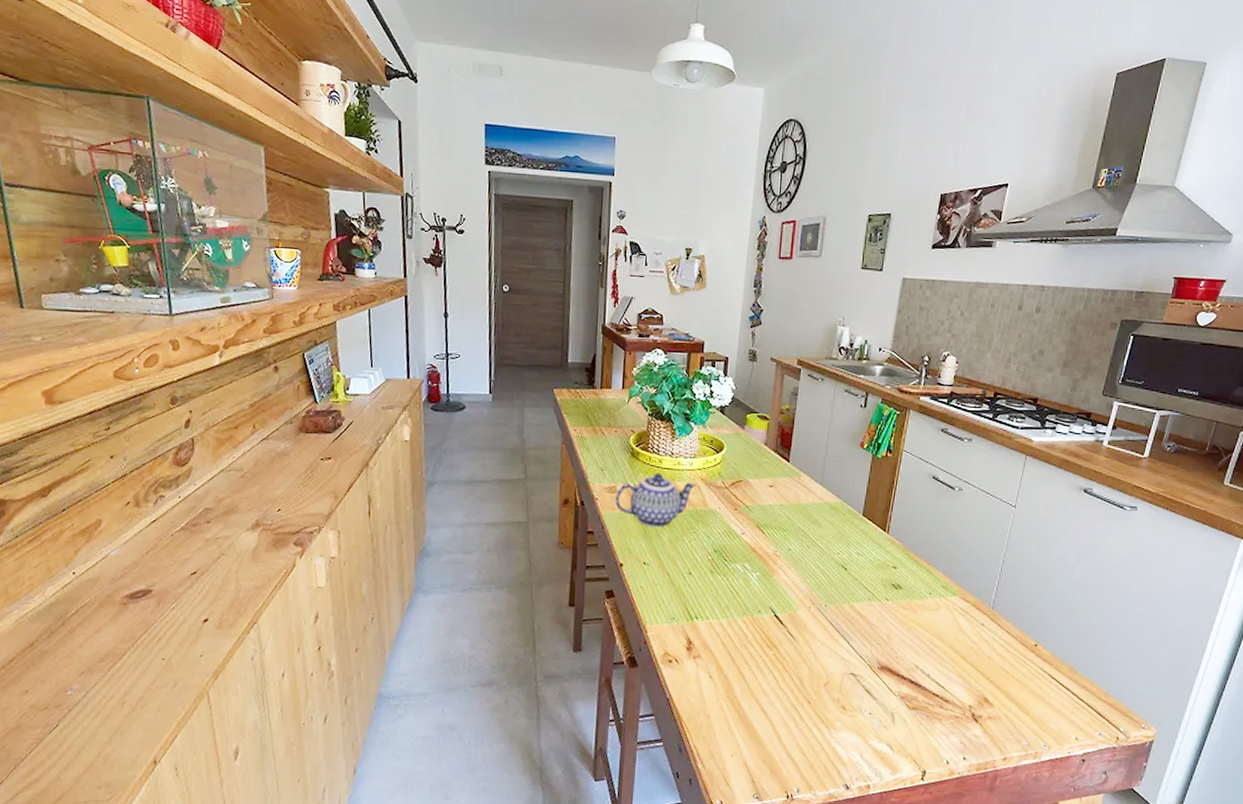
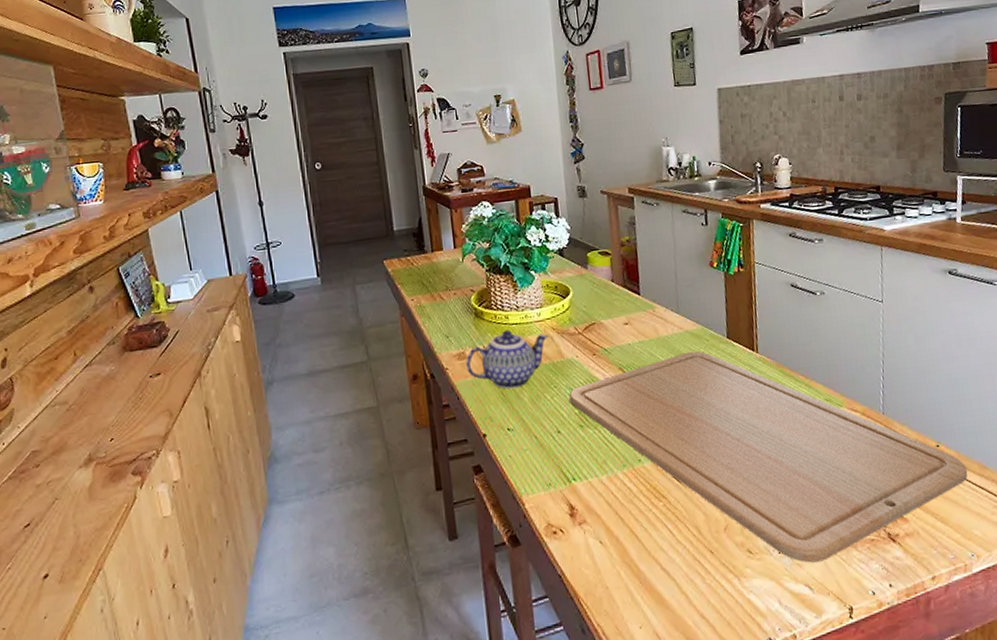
chopping board: none [705,521,1058,728] -> present [569,351,968,563]

